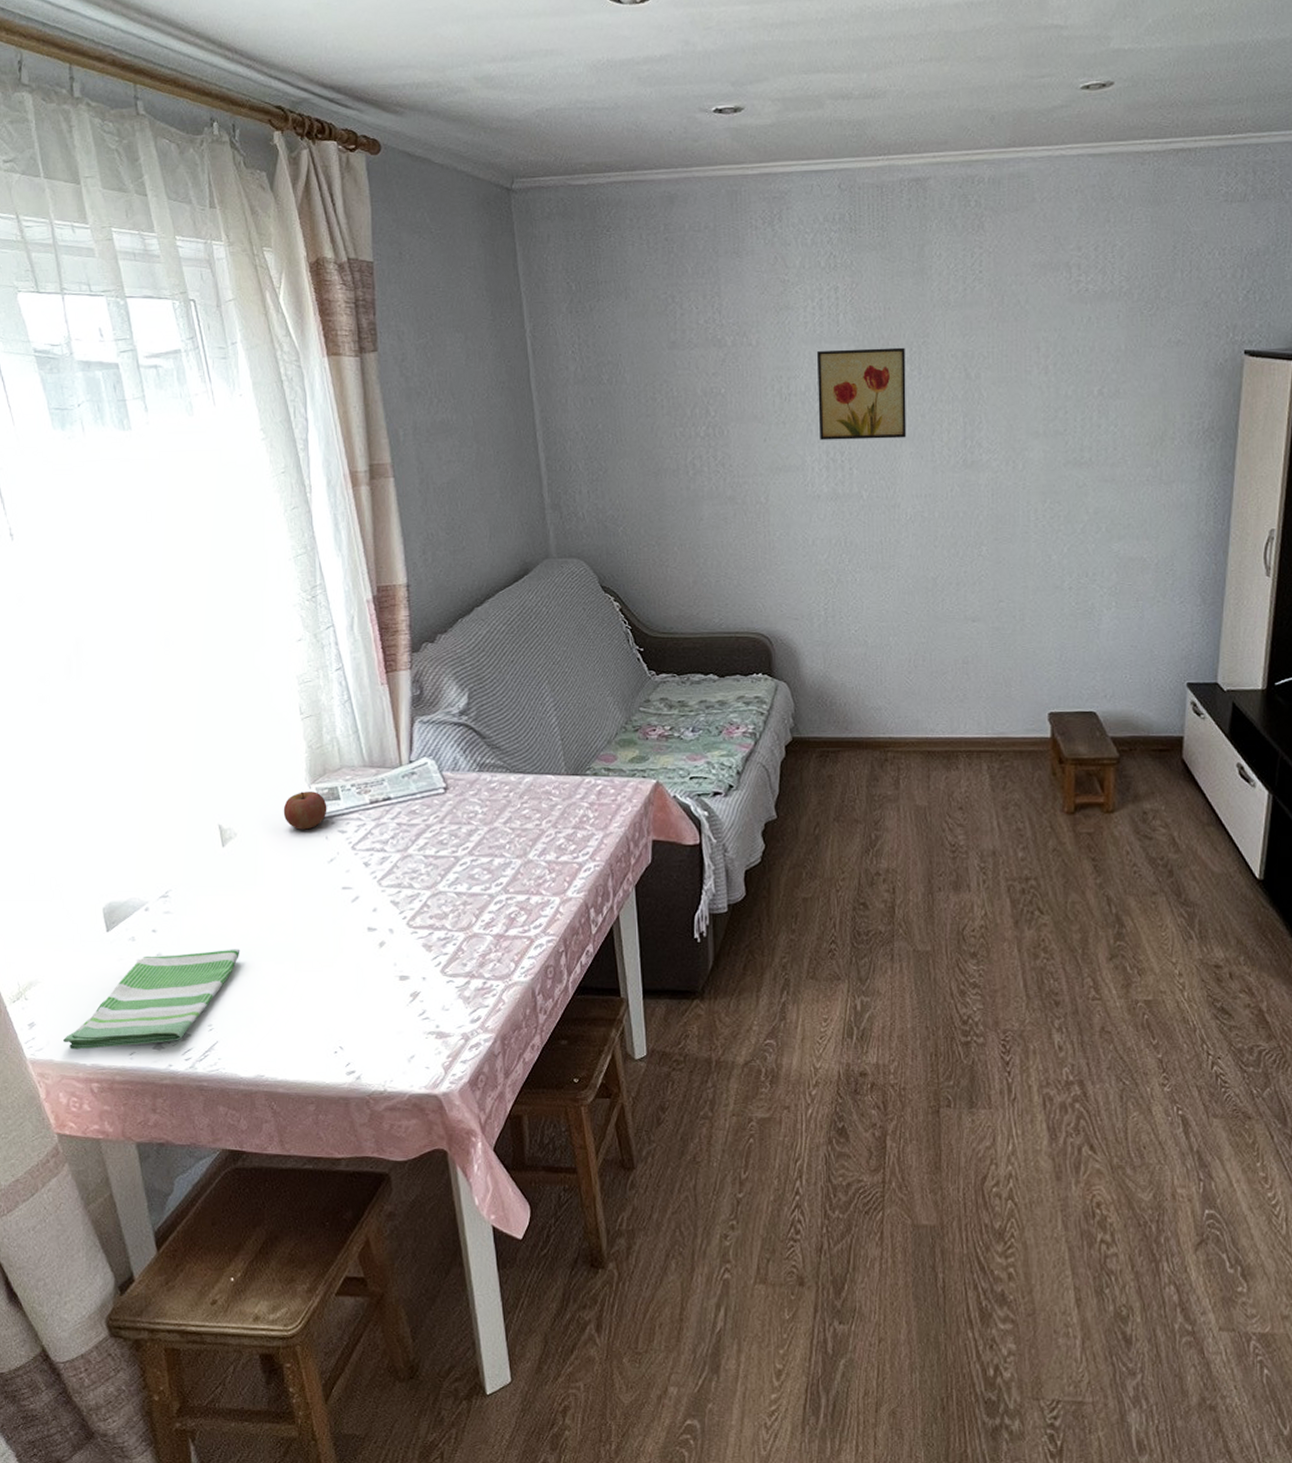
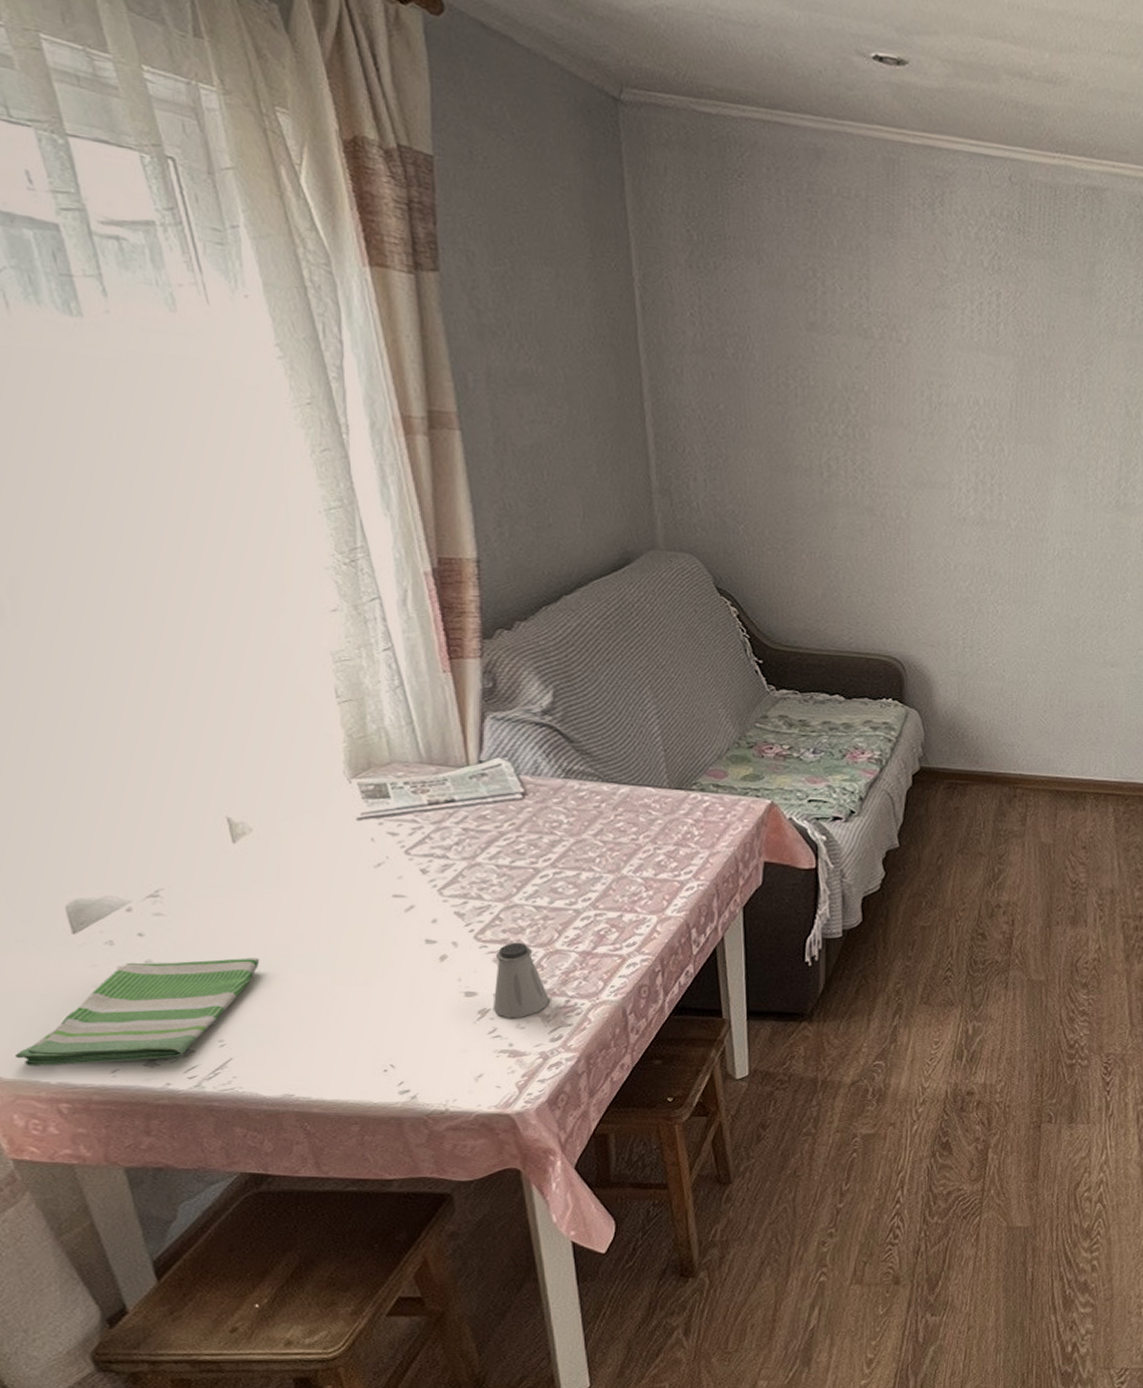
apple: present [283,792,327,830] -> none [314,786,373,829]
saltshaker: none [422,927,469,1001] -> present [492,942,550,1018]
wall art: present [817,347,907,440] -> none [969,361,1067,470]

